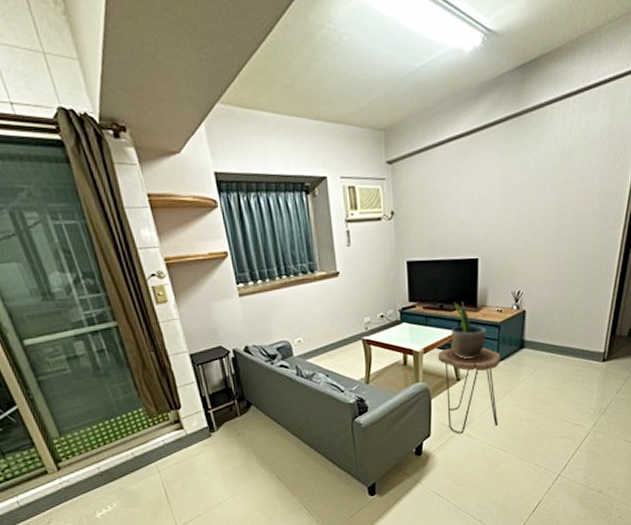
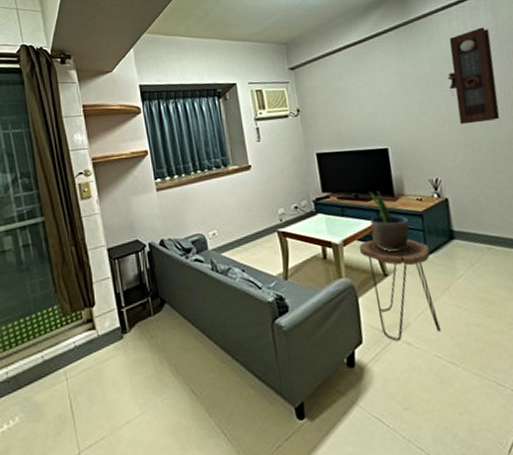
pendulum clock: none [550,125,602,236] -> present [448,27,500,125]

